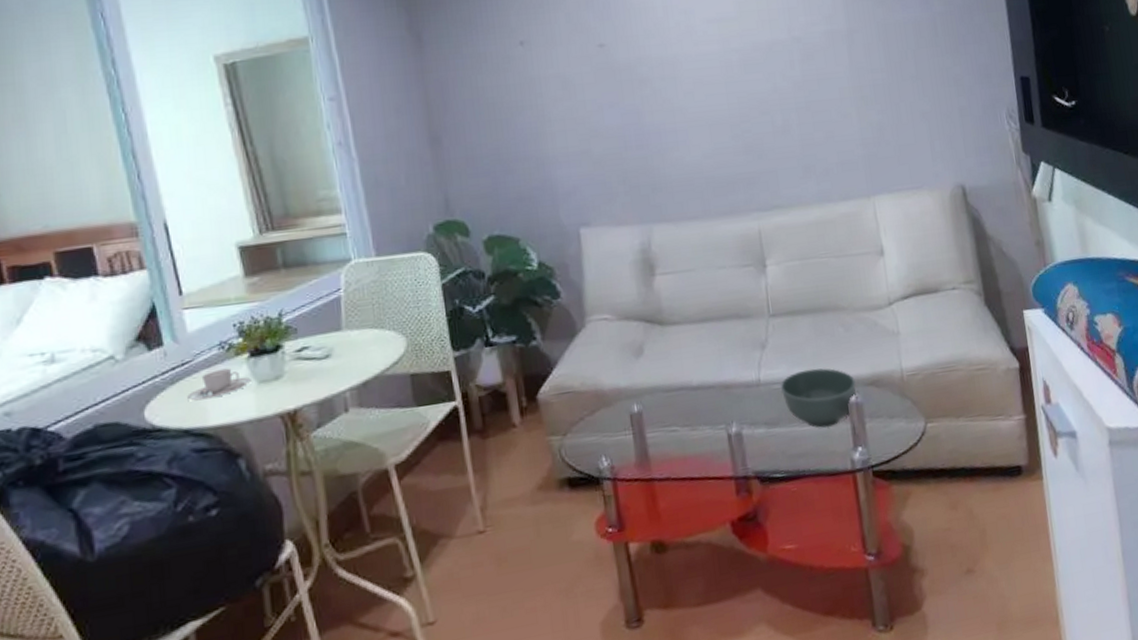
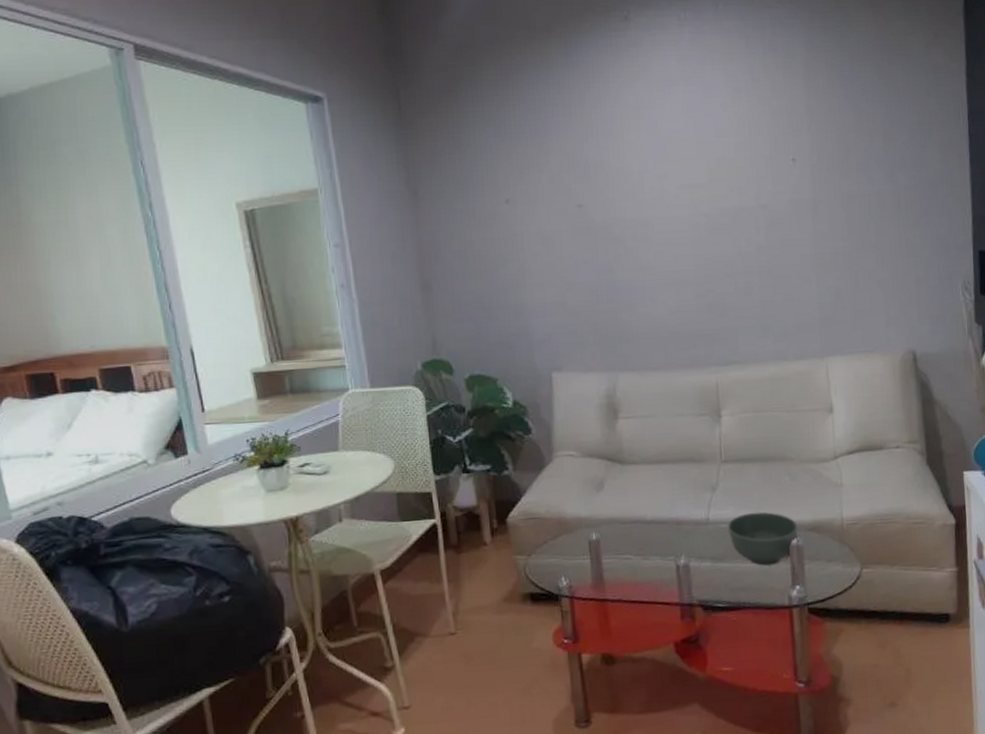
teacup: present [187,368,251,401] -> none [207,477,260,504]

